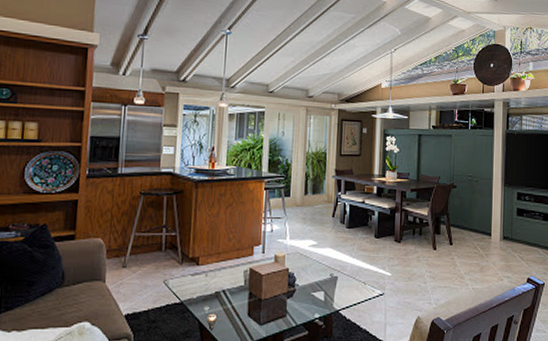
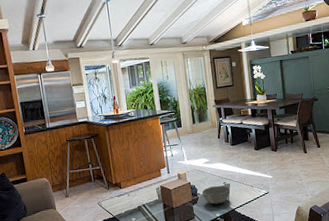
bowl: none [300,277,338,301] -> present [201,185,231,205]

